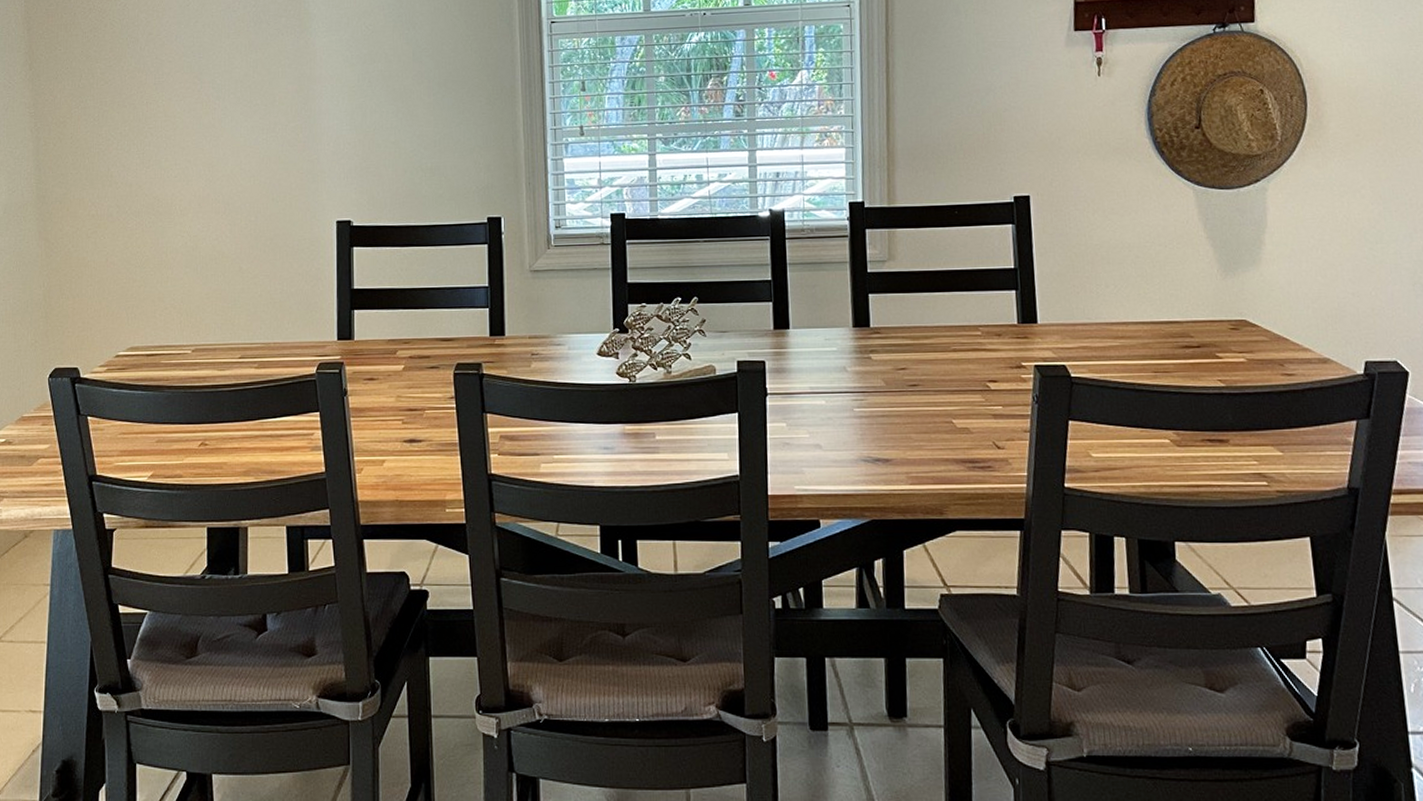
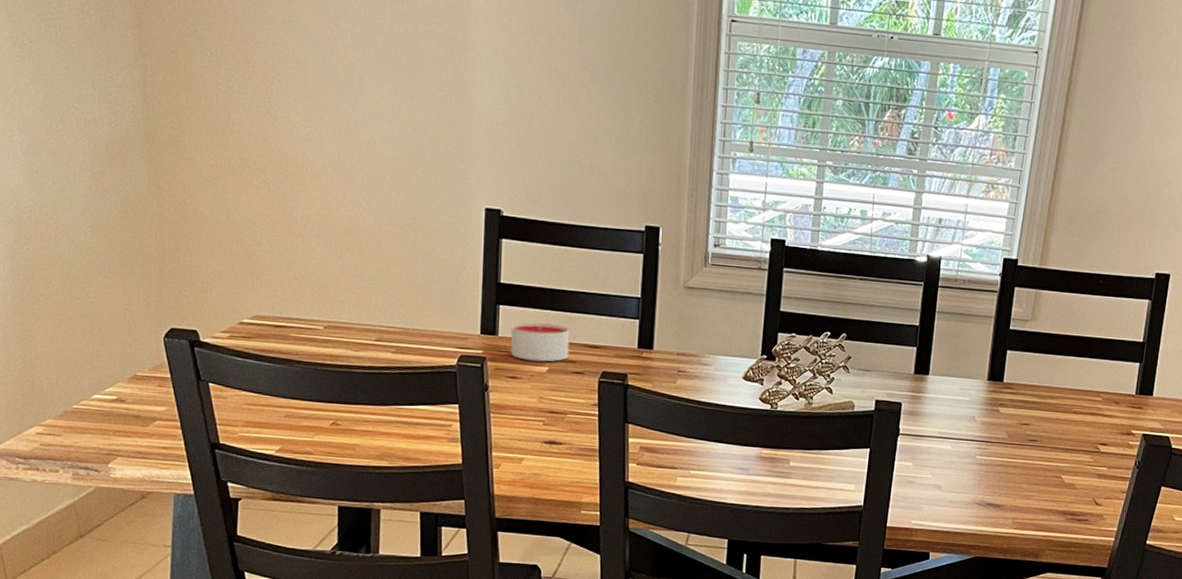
candle: none [366,322,423,361] -> present [510,322,570,362]

